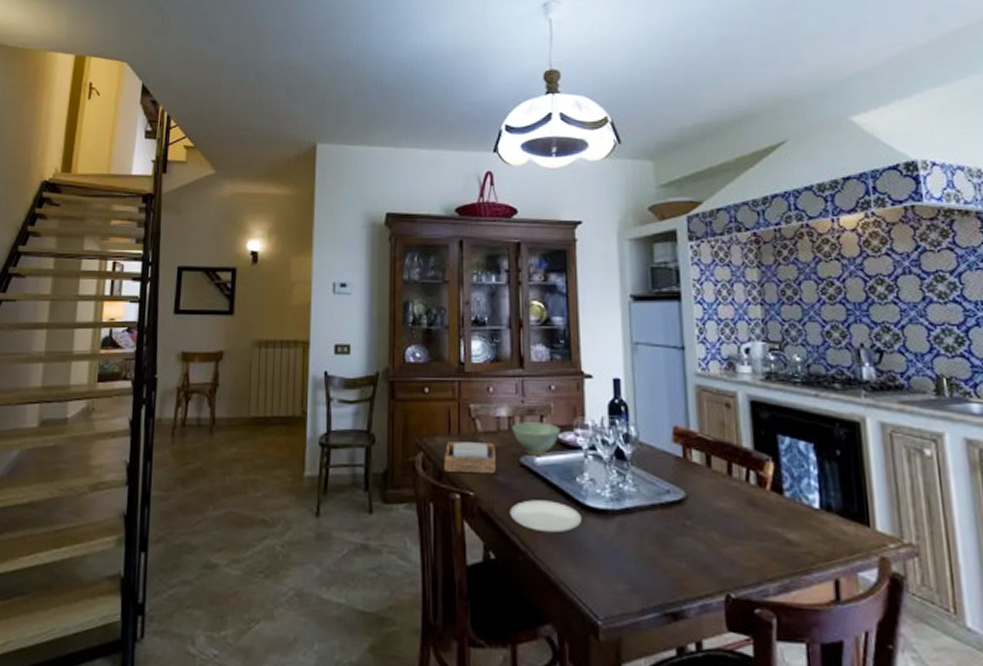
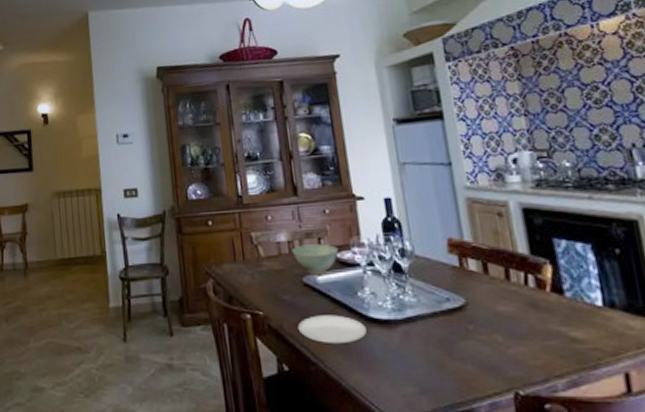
napkin holder: present [444,442,496,475] -> none [232,266,281,296]

